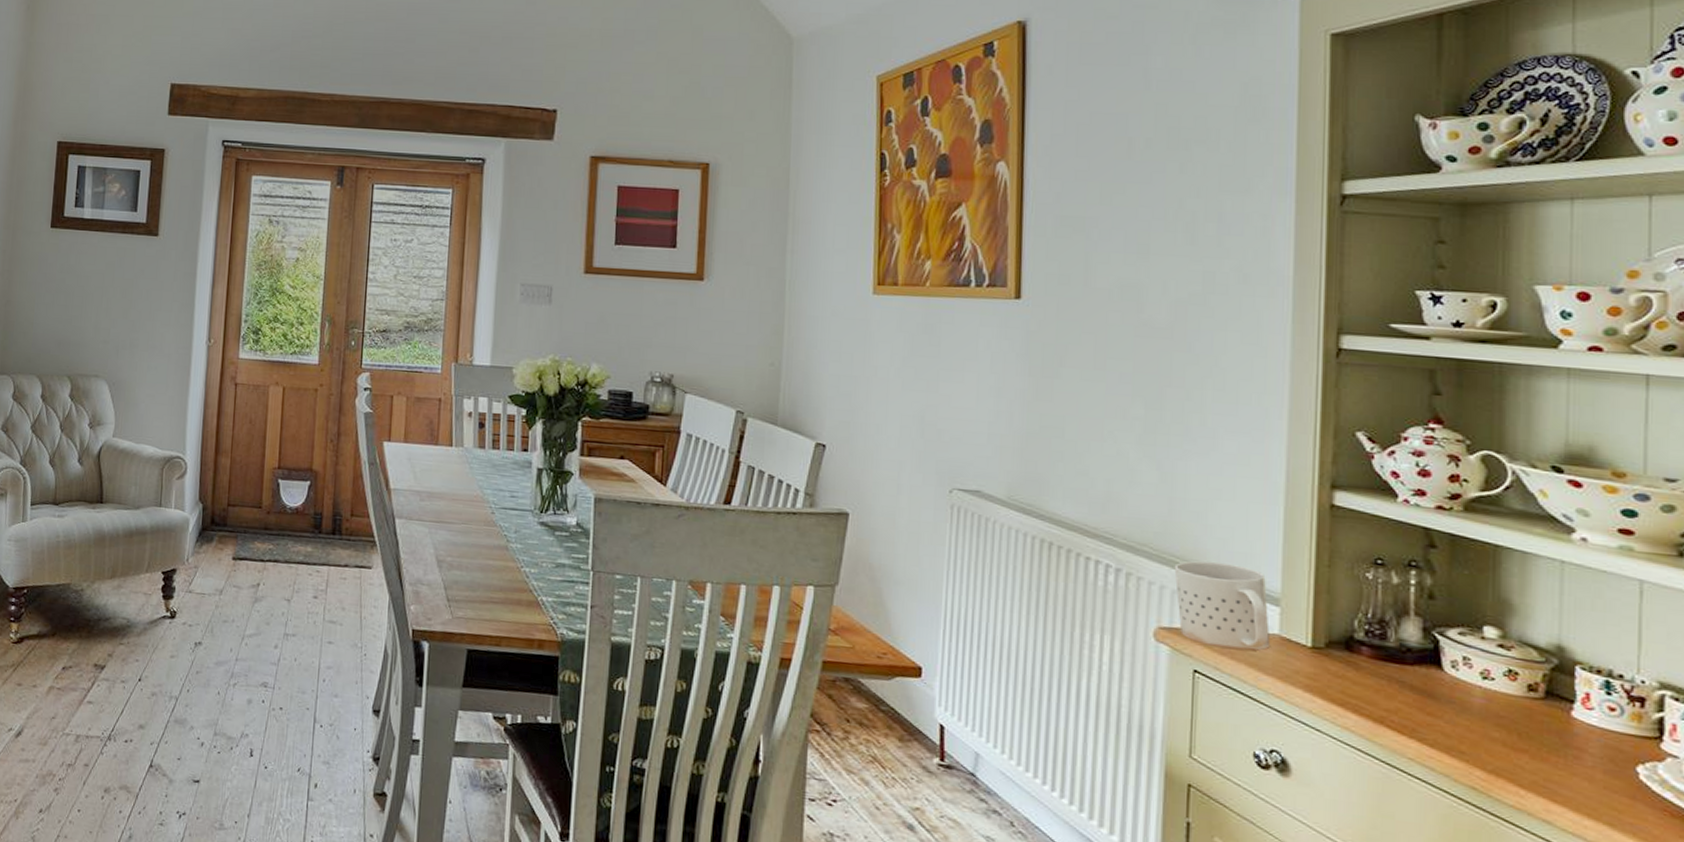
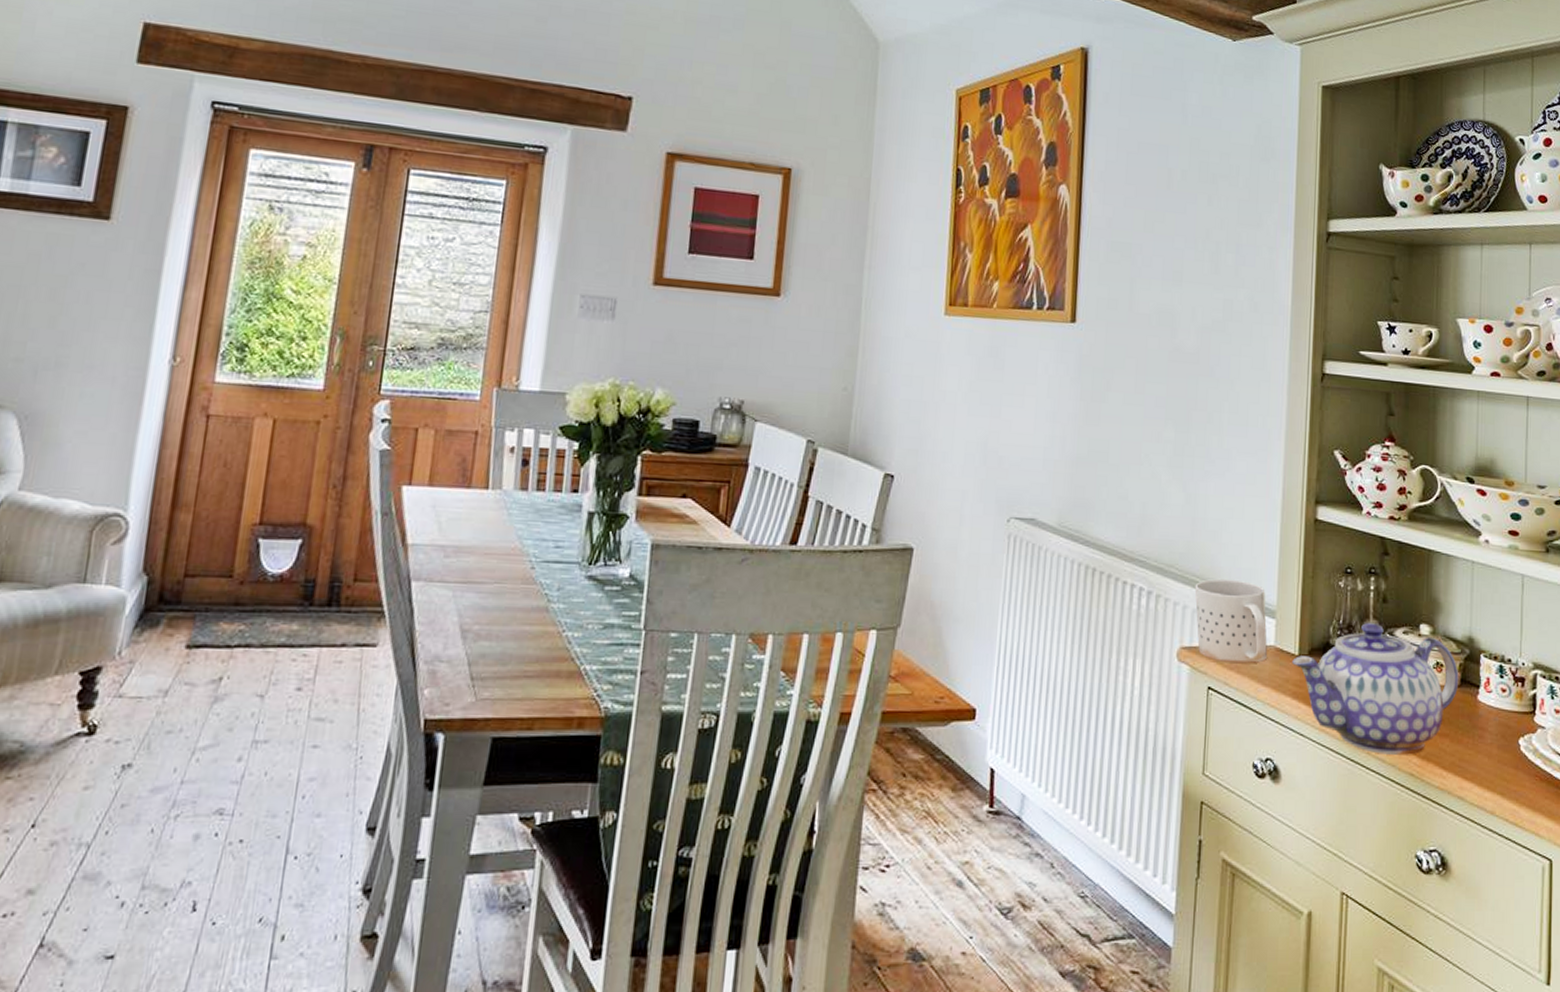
teapot: none [1304,618,1543,767] -> present [1292,622,1459,755]

